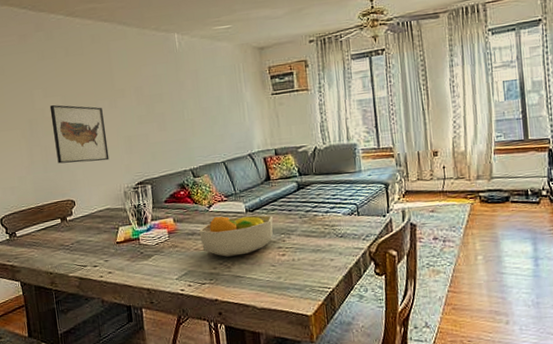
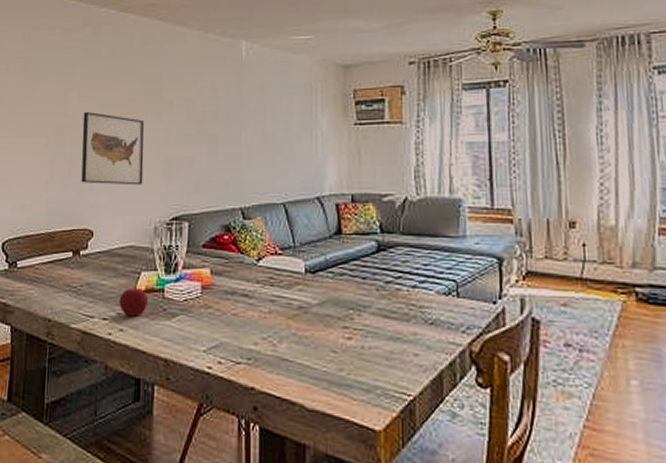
apple: none [104,239,129,262] -> present [119,287,149,317]
fruit bowl: present [199,214,273,257] -> none [241,273,340,331]

